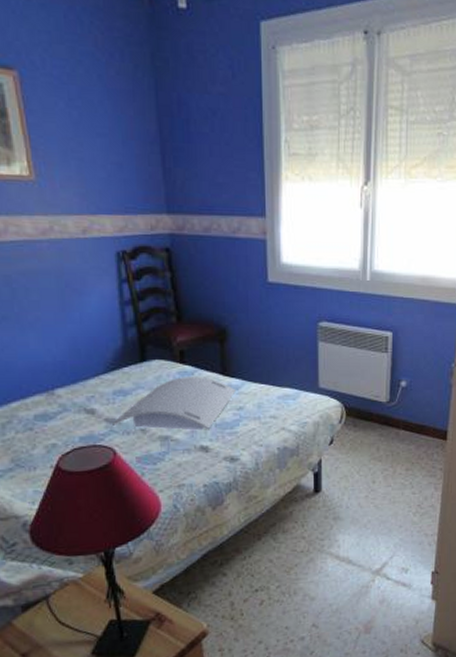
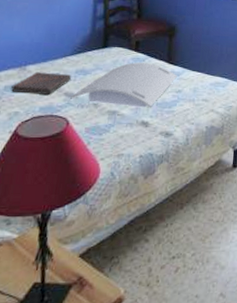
book: none [42,396,109,422] -> present [11,72,71,95]

